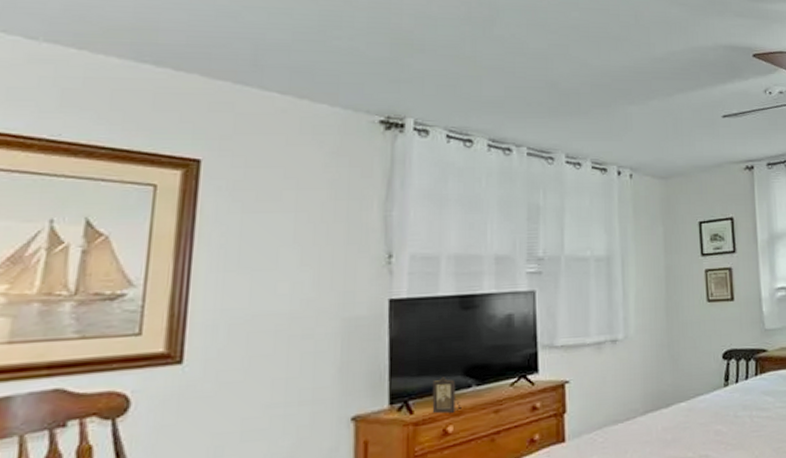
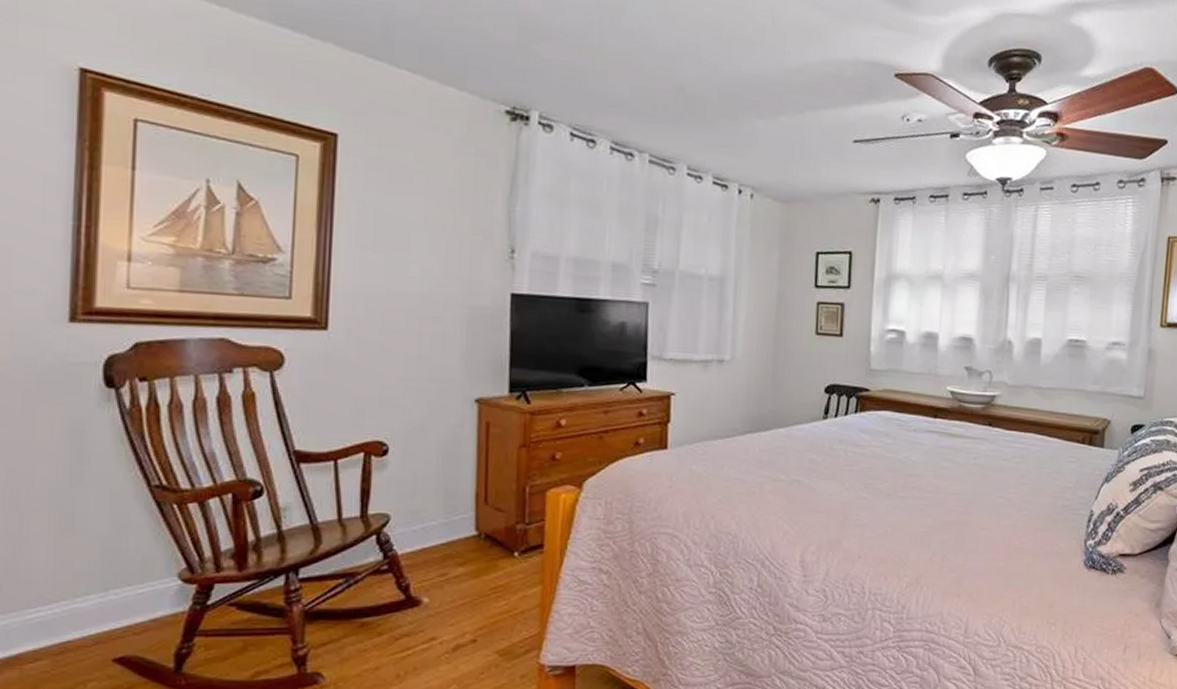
photo frame: present [432,377,461,414] -> none [547,373,574,408]

